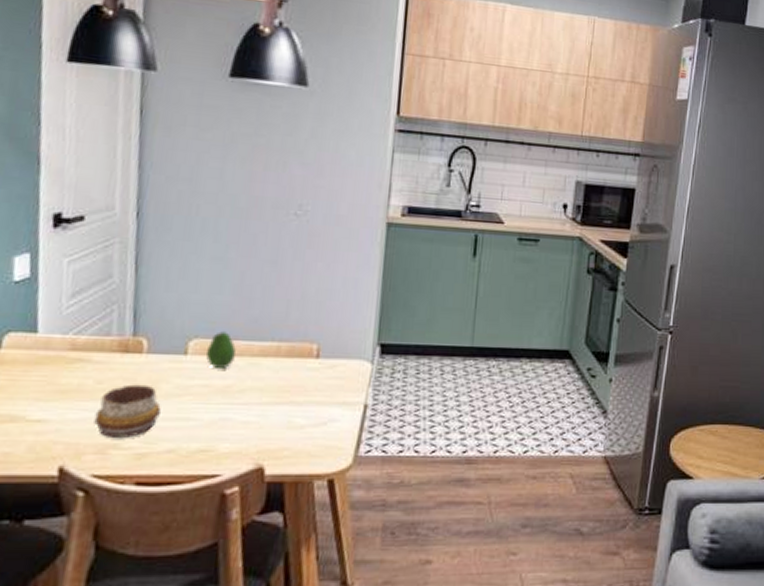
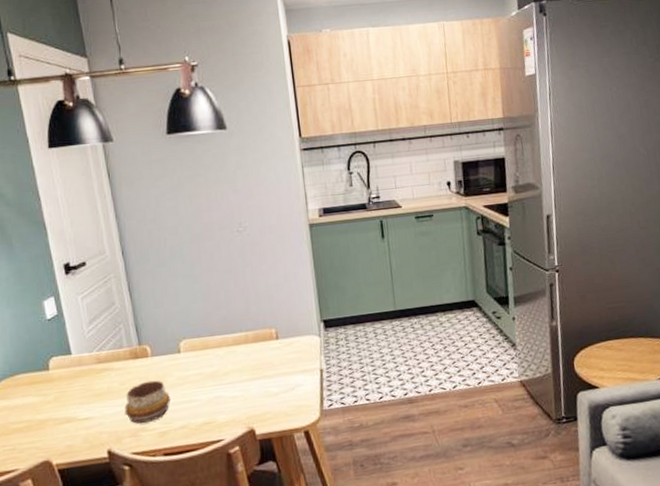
fruit: present [206,332,236,370] -> none [194,331,216,361]

